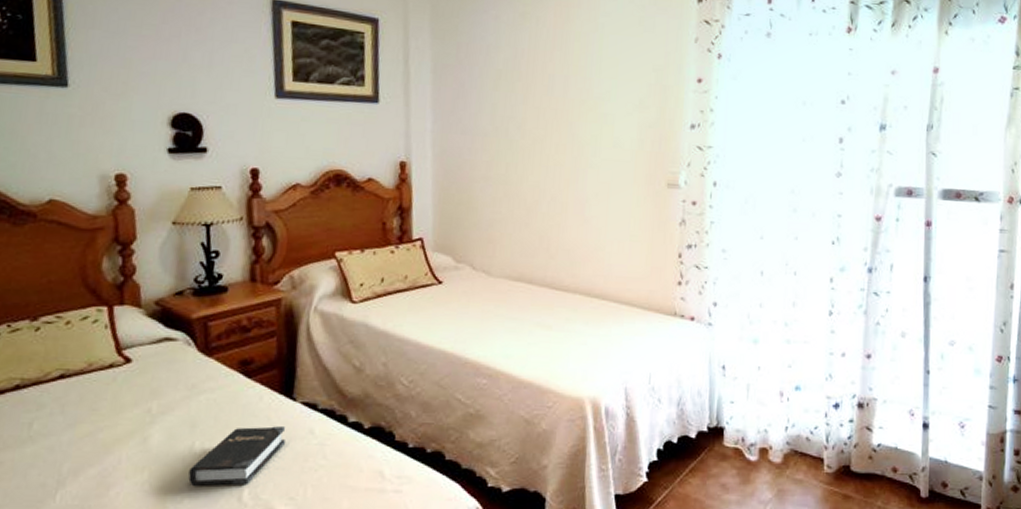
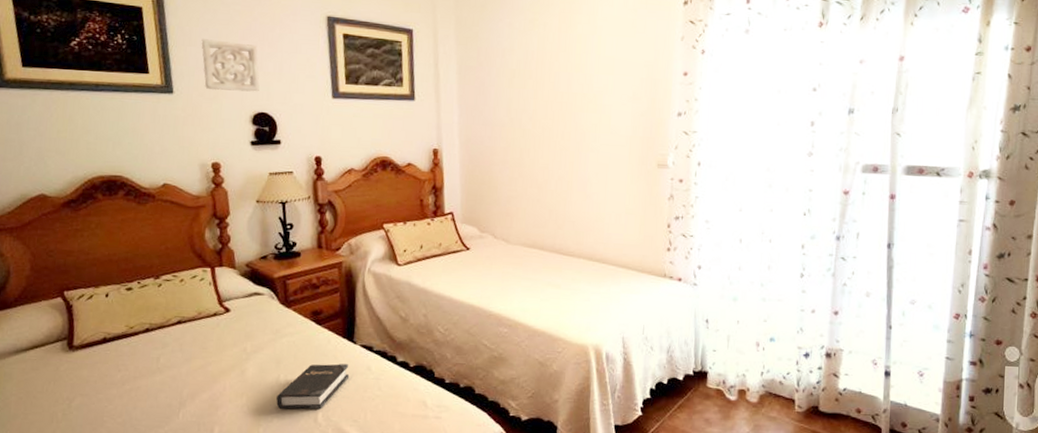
wall ornament: none [108,21,183,88] -> present [201,39,260,92]

